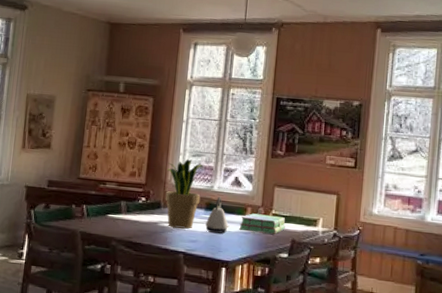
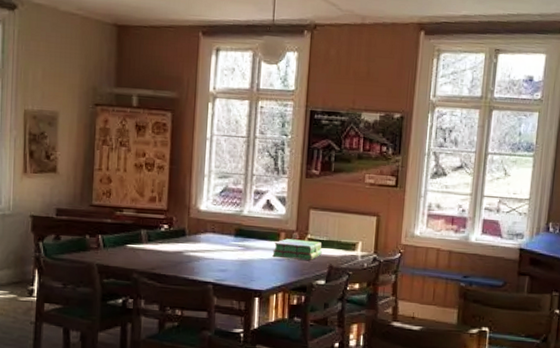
potted plant: present [165,158,204,229] -> none [190,180,231,258]
kettle: present [205,197,229,234] -> none [236,222,261,262]

